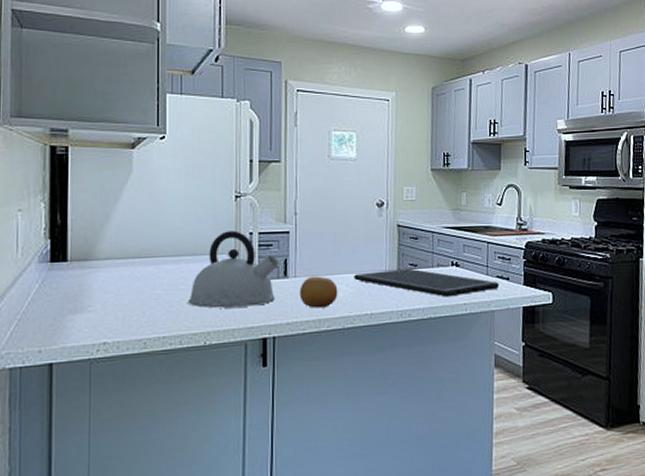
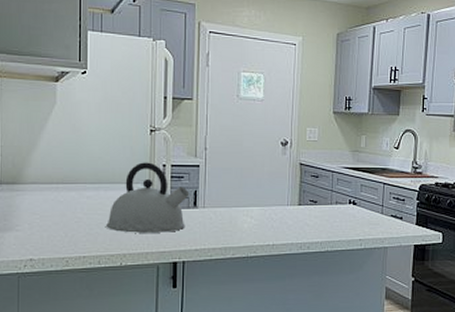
fruit: present [299,276,338,308] -> none [207,208,243,237]
cutting board: present [354,268,499,297] -> none [258,204,392,233]

